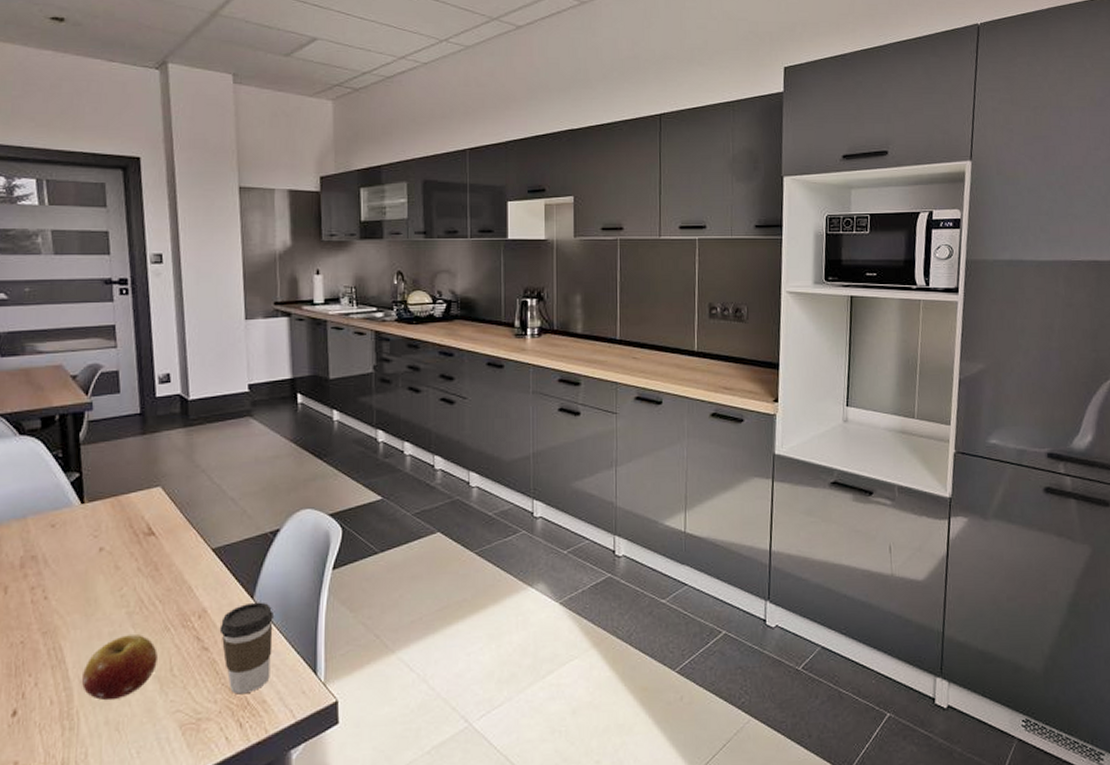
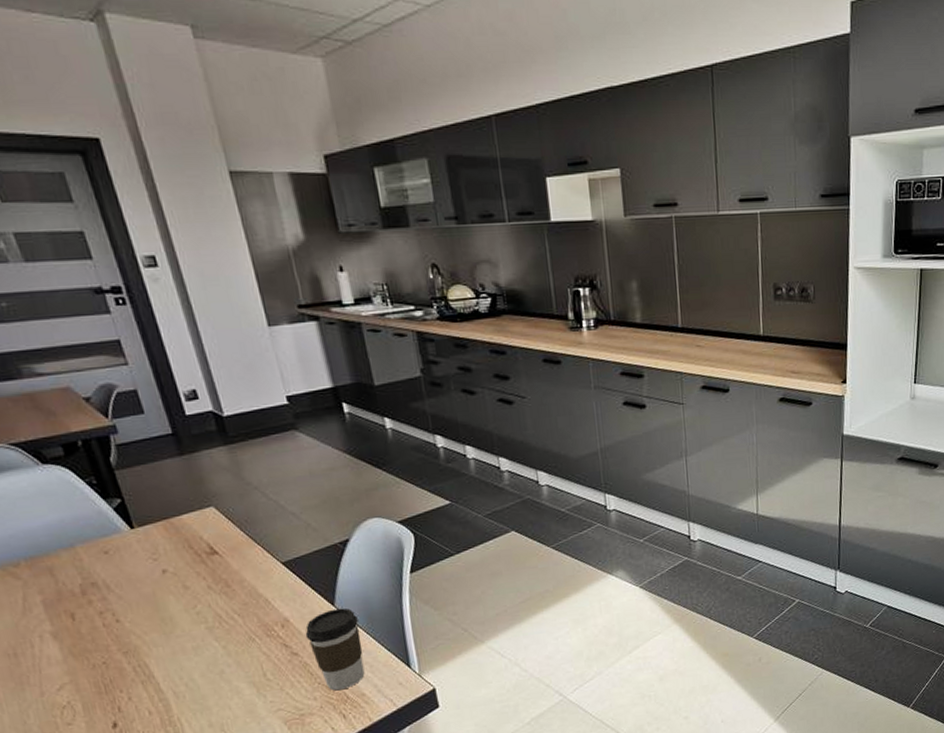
fruit: present [81,635,158,701] -> none [175,647,249,707]

